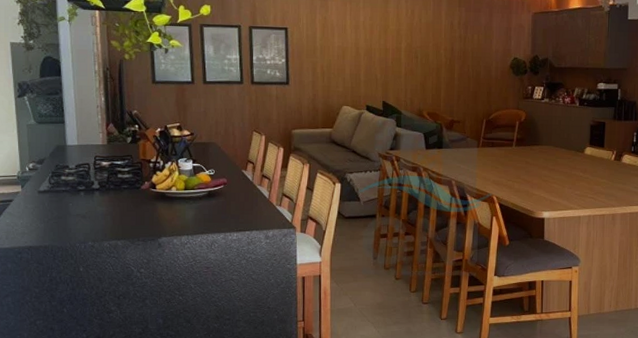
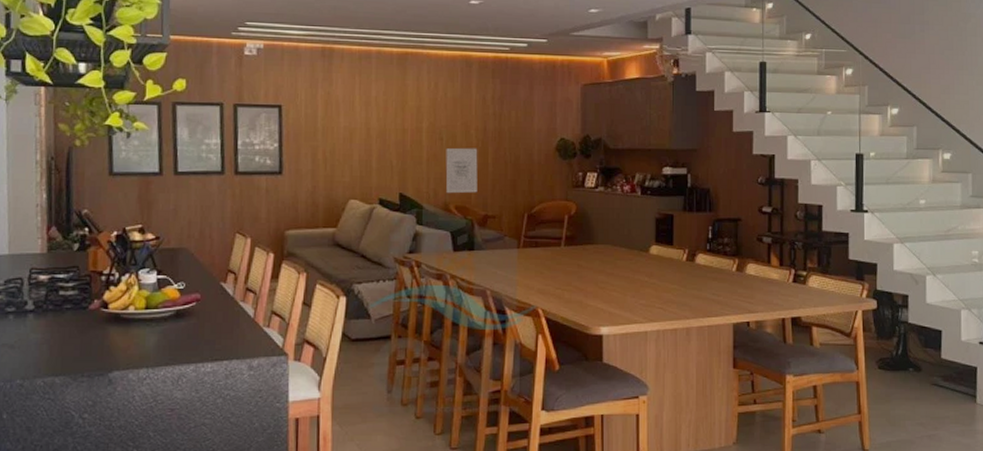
wall art: none [420,64,446,102] -> present [445,147,478,194]

